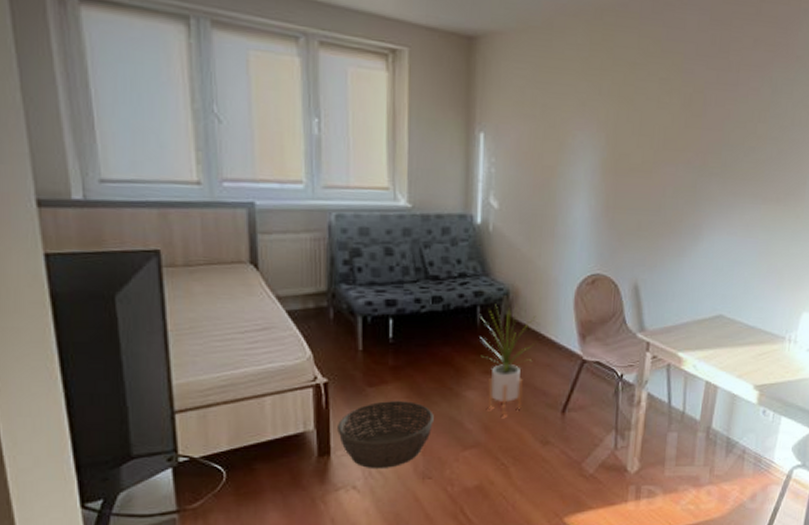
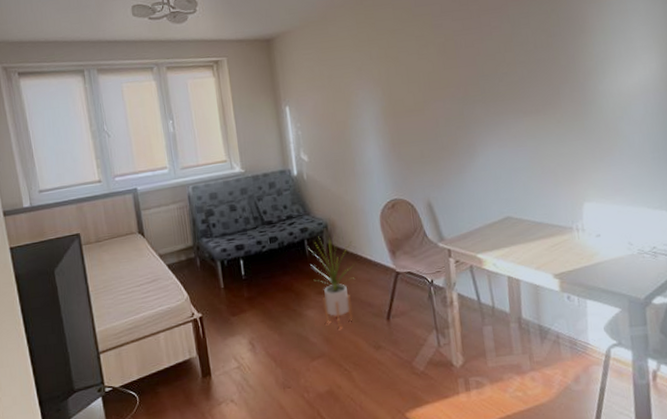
basket: present [337,400,434,468] -> none [213,324,285,384]

